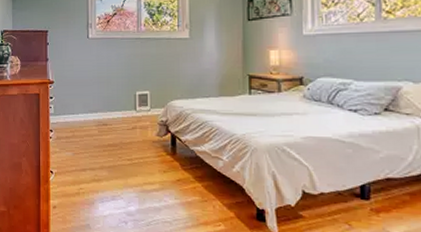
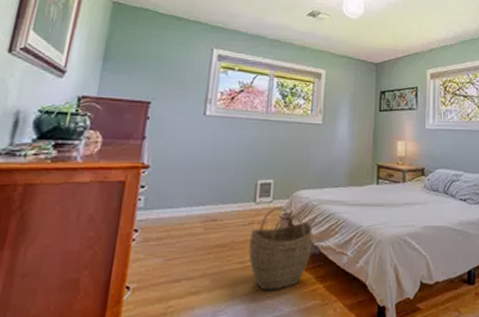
woven basket: none [135,115,188,185] -> present [248,207,313,291]

